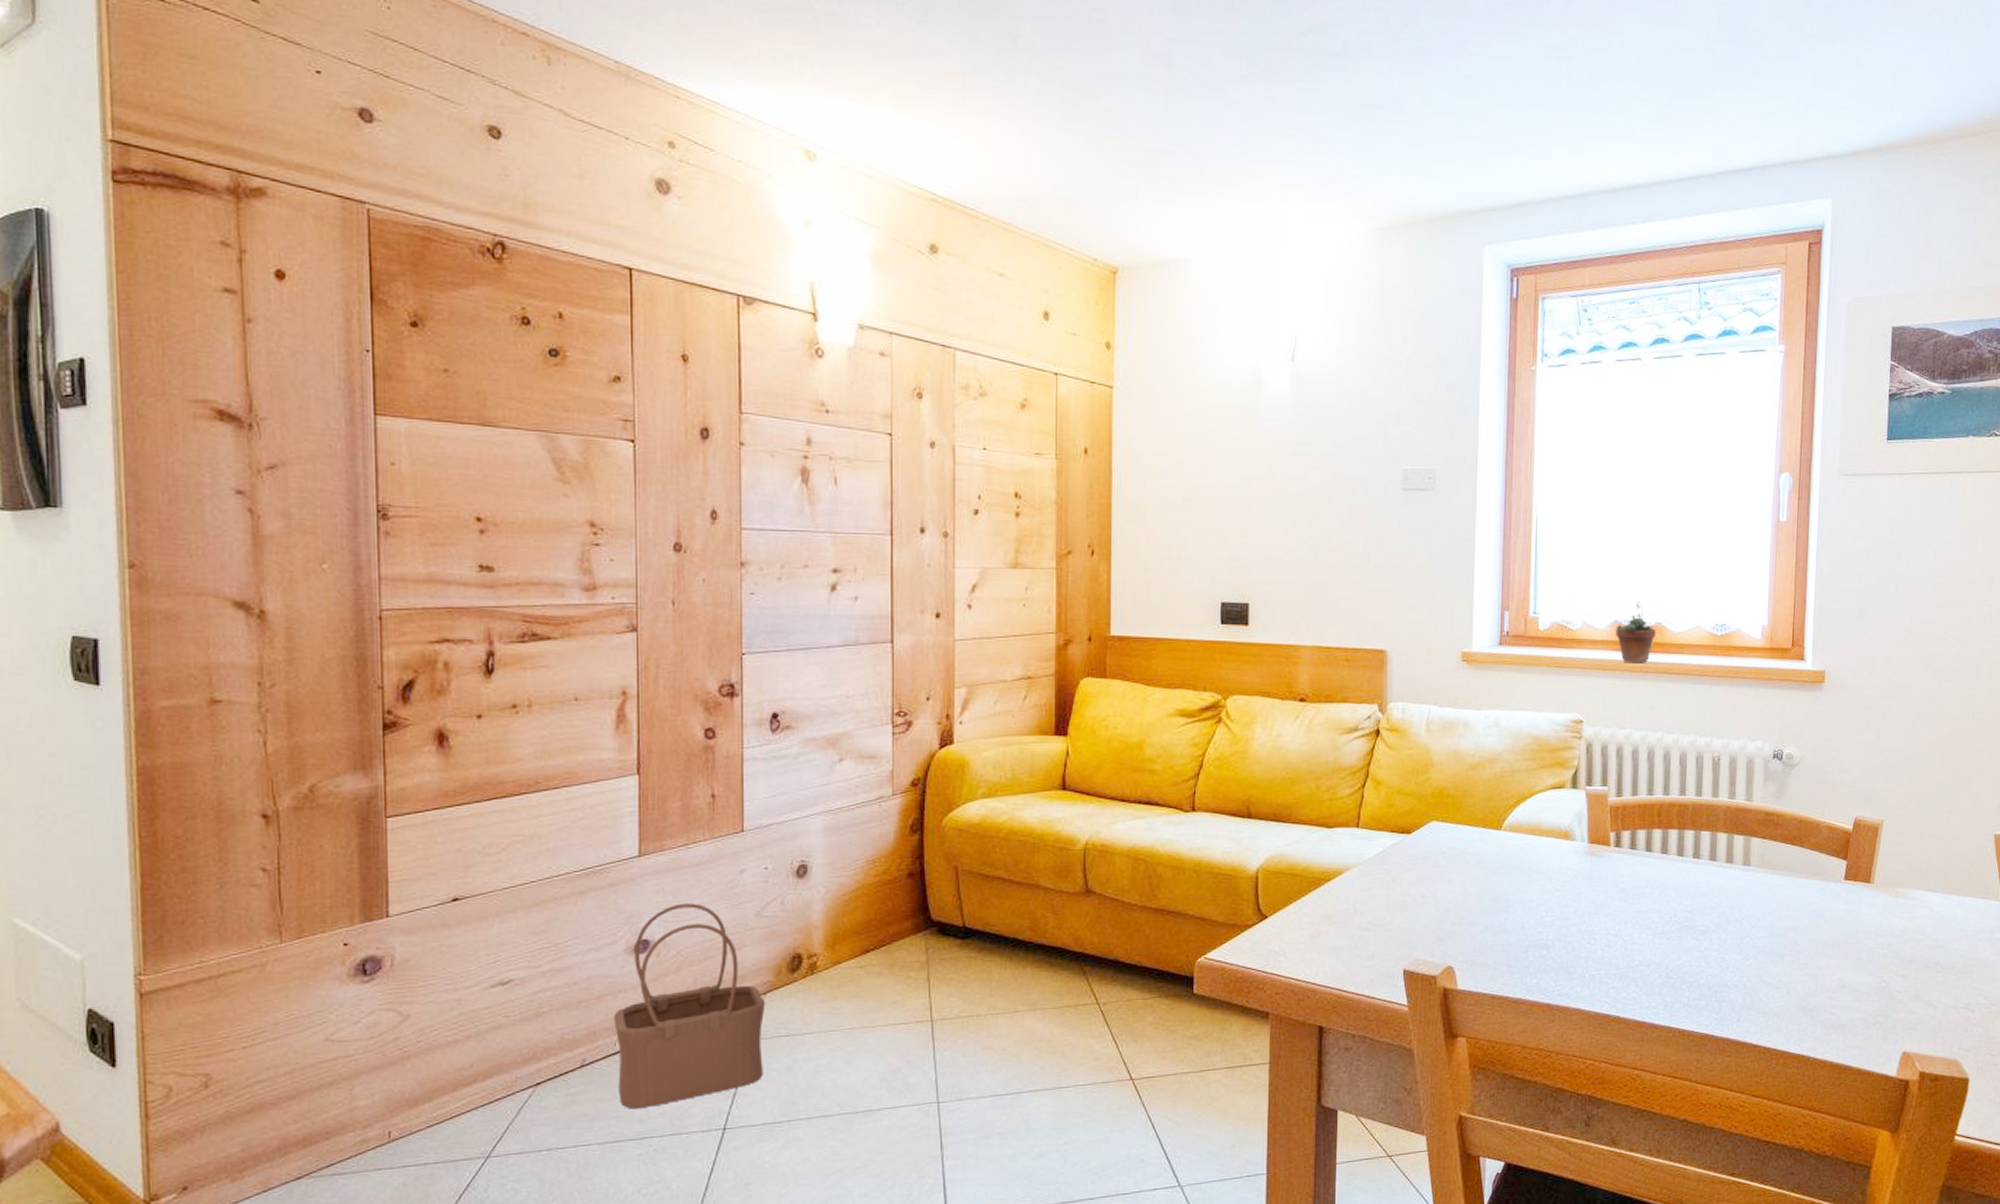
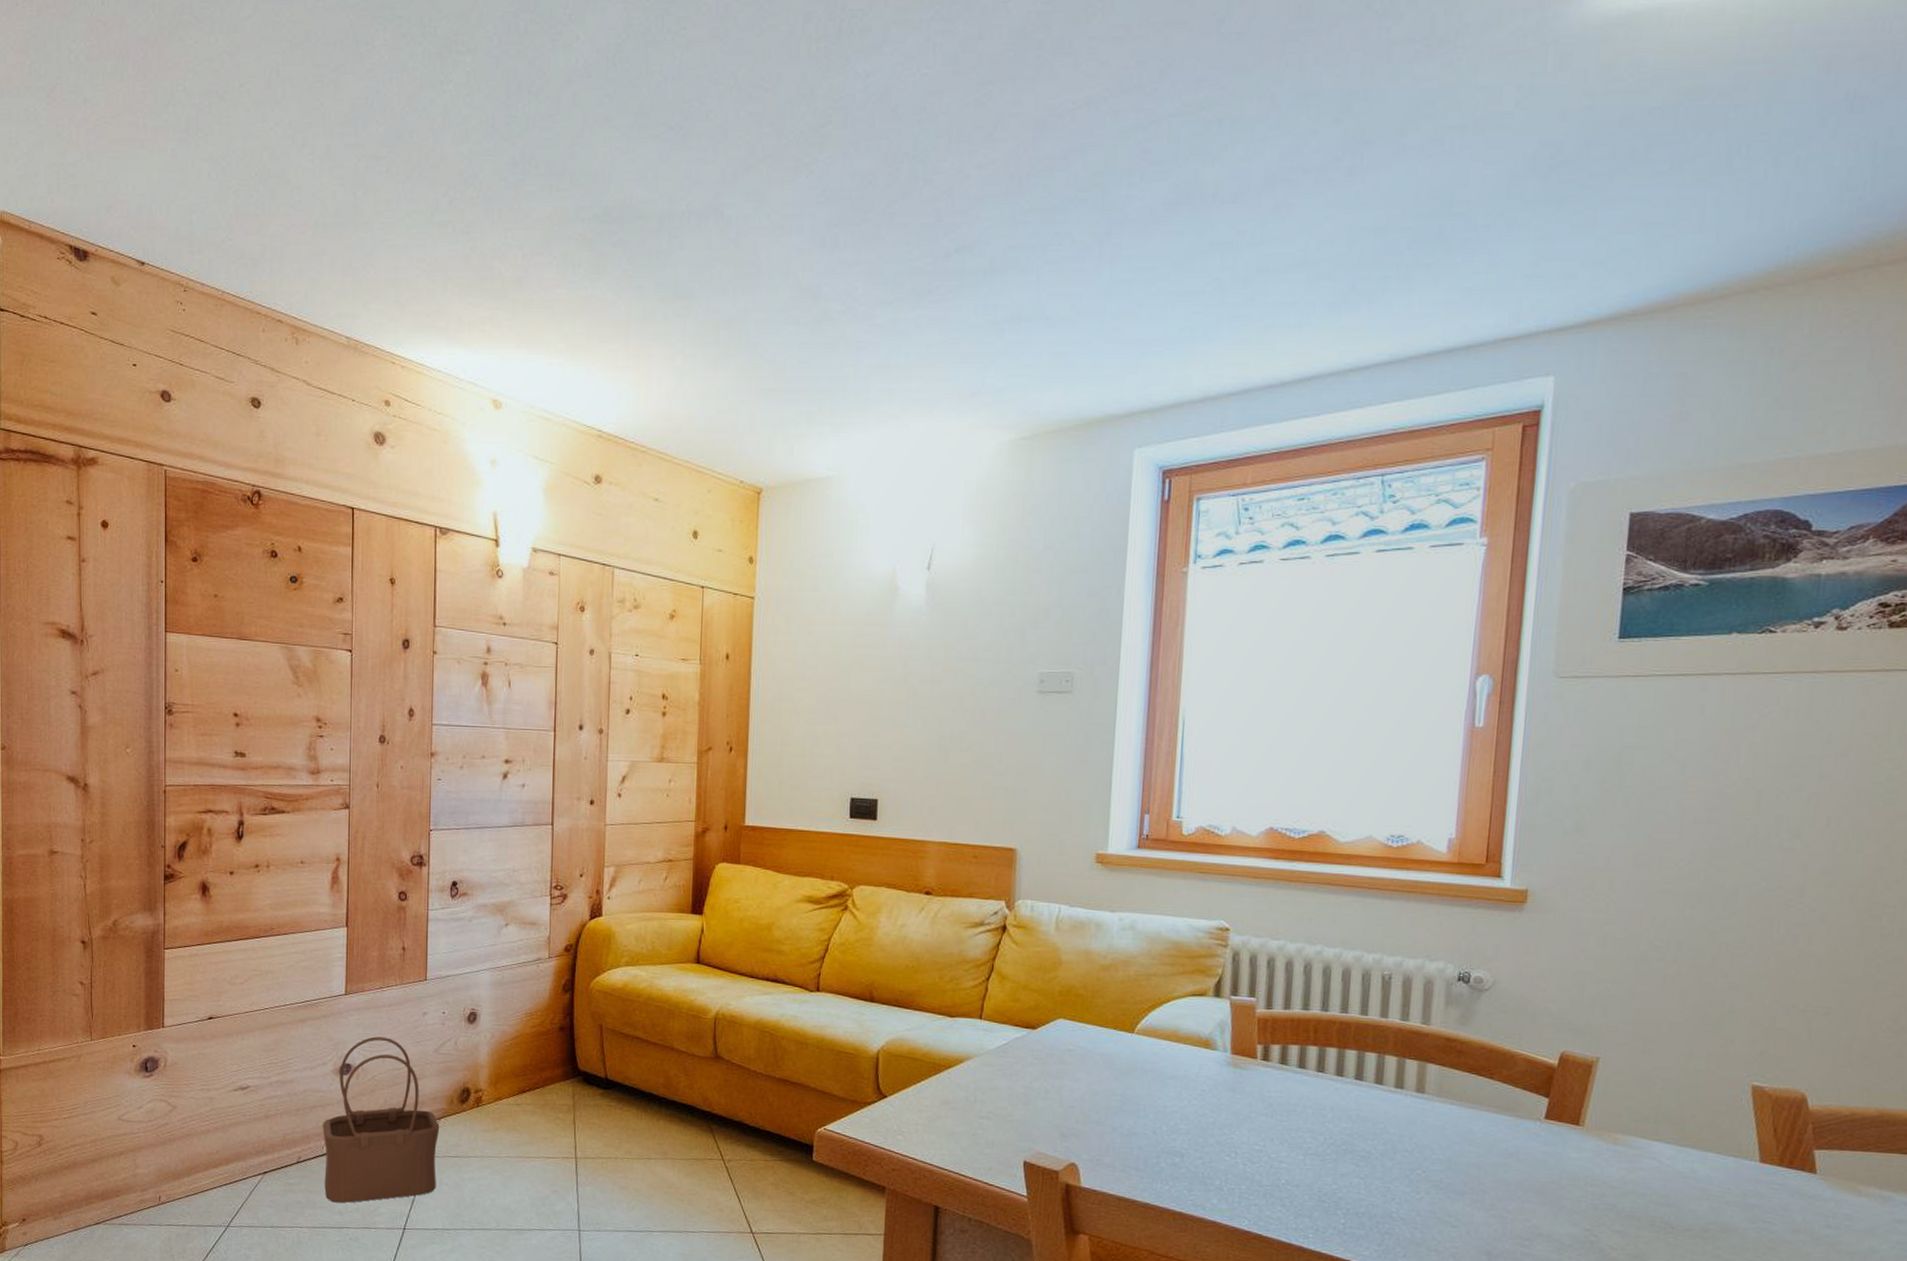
succulent plant: present [1616,602,1656,664] -> none [1270,809,1318,873]

